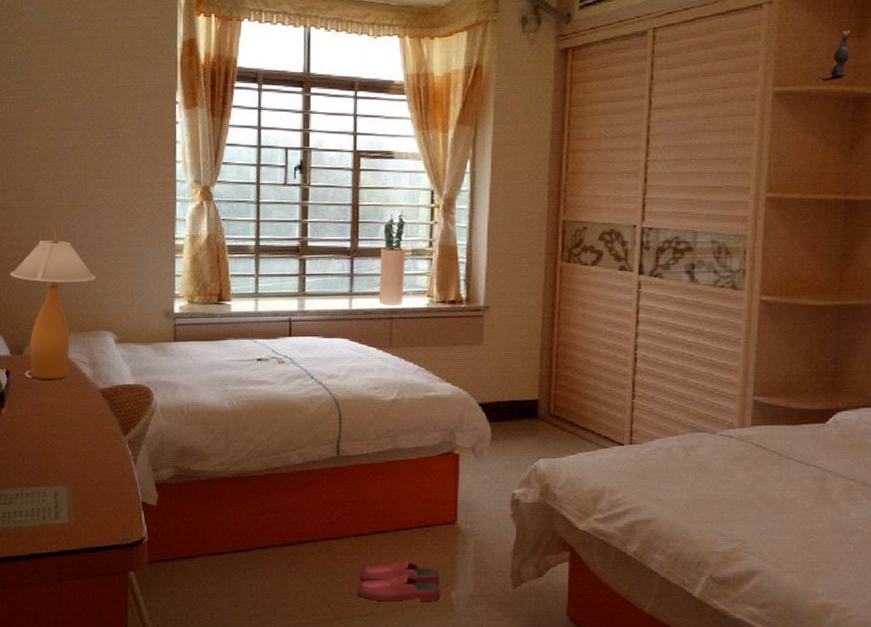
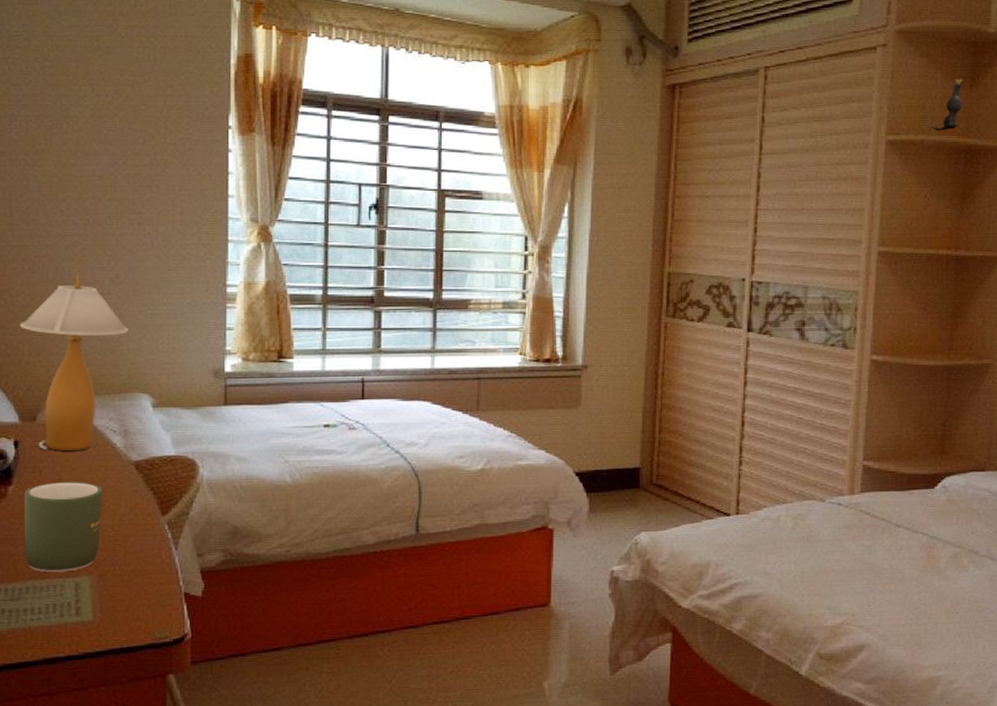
mug: none [13,405,76,482] -> present [23,481,103,573]
slippers: present [356,560,440,602] -> none [437,648,531,696]
vase: present [379,209,406,305] -> none [465,257,496,364]

